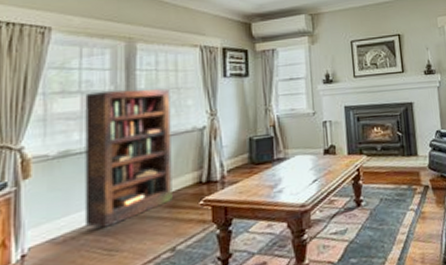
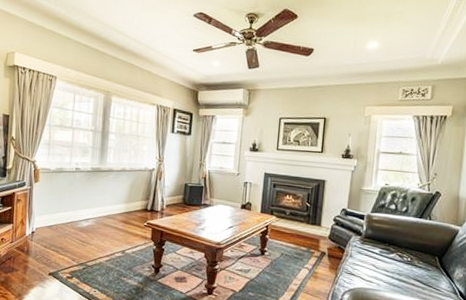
bookcase: present [84,88,173,228] -> none [69,129,132,226]

